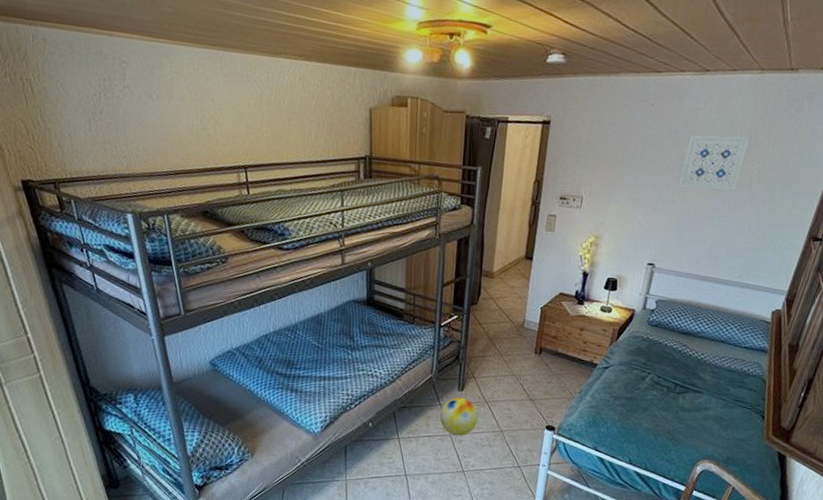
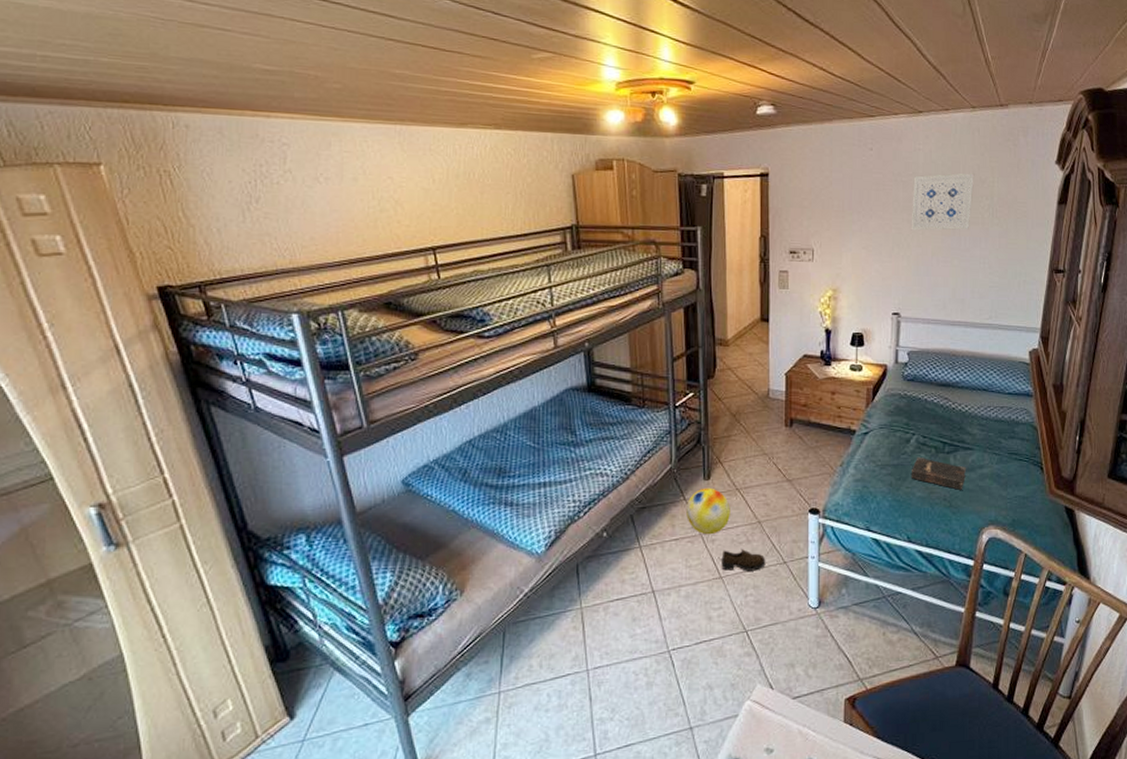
shoe: none [464,450,503,470] -> present [721,548,766,571]
hardback book: none [640,393,693,426] -> present [911,456,967,490]

